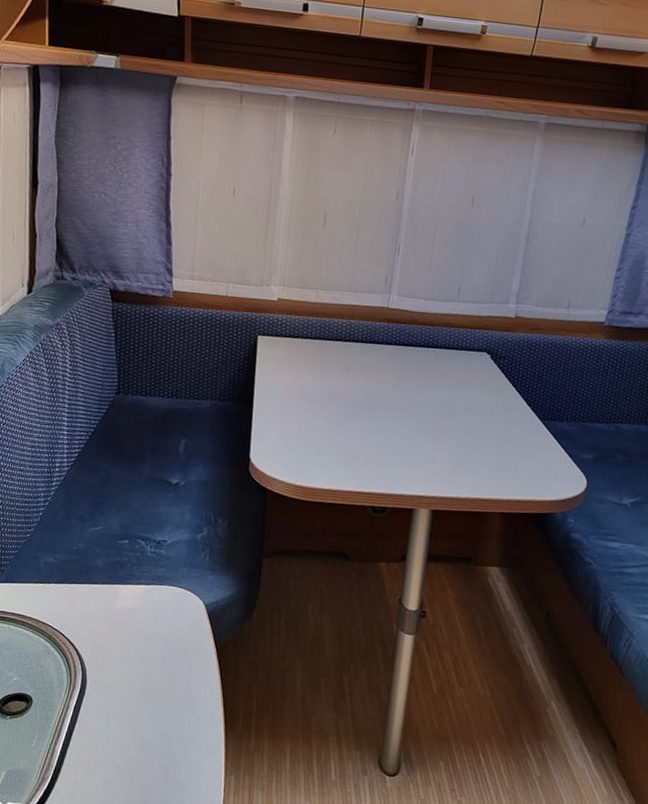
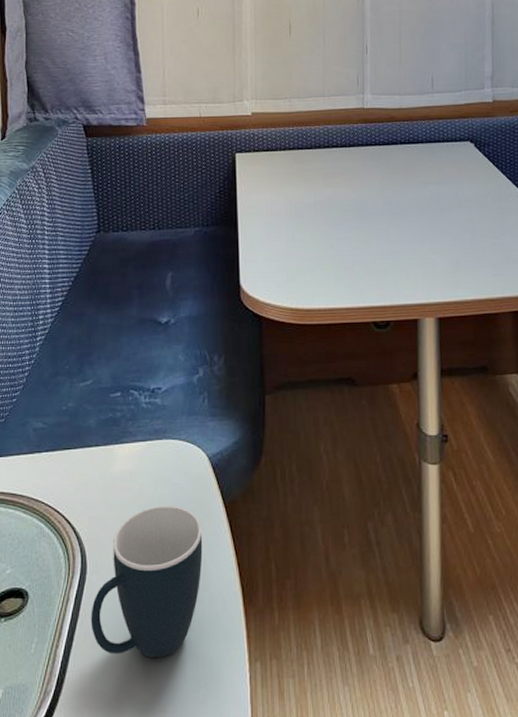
mug: none [87,640,193,763] -> present [91,505,203,658]

